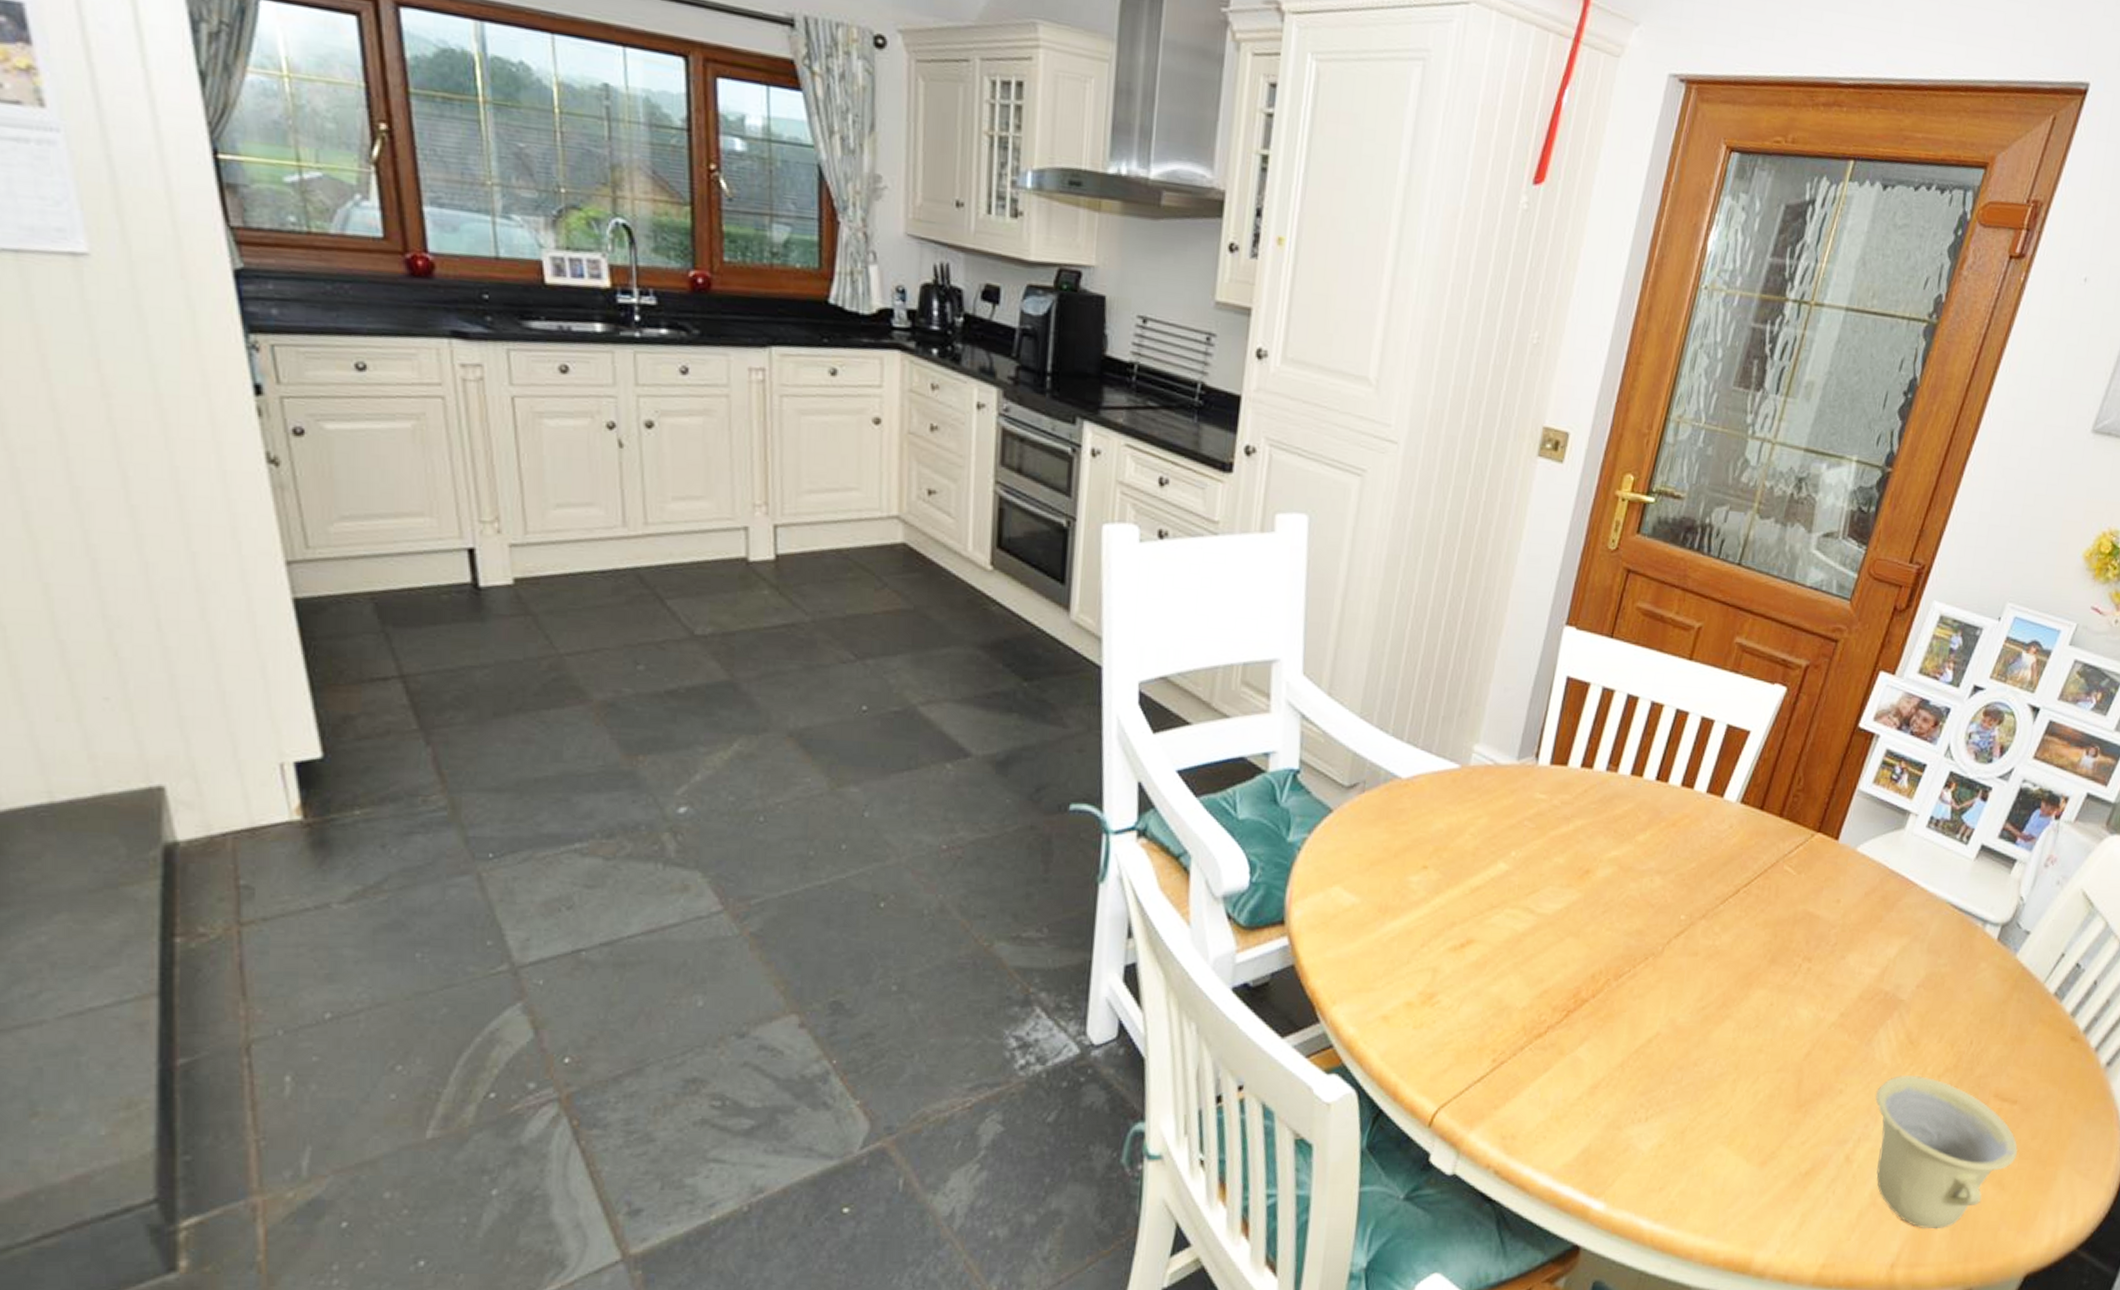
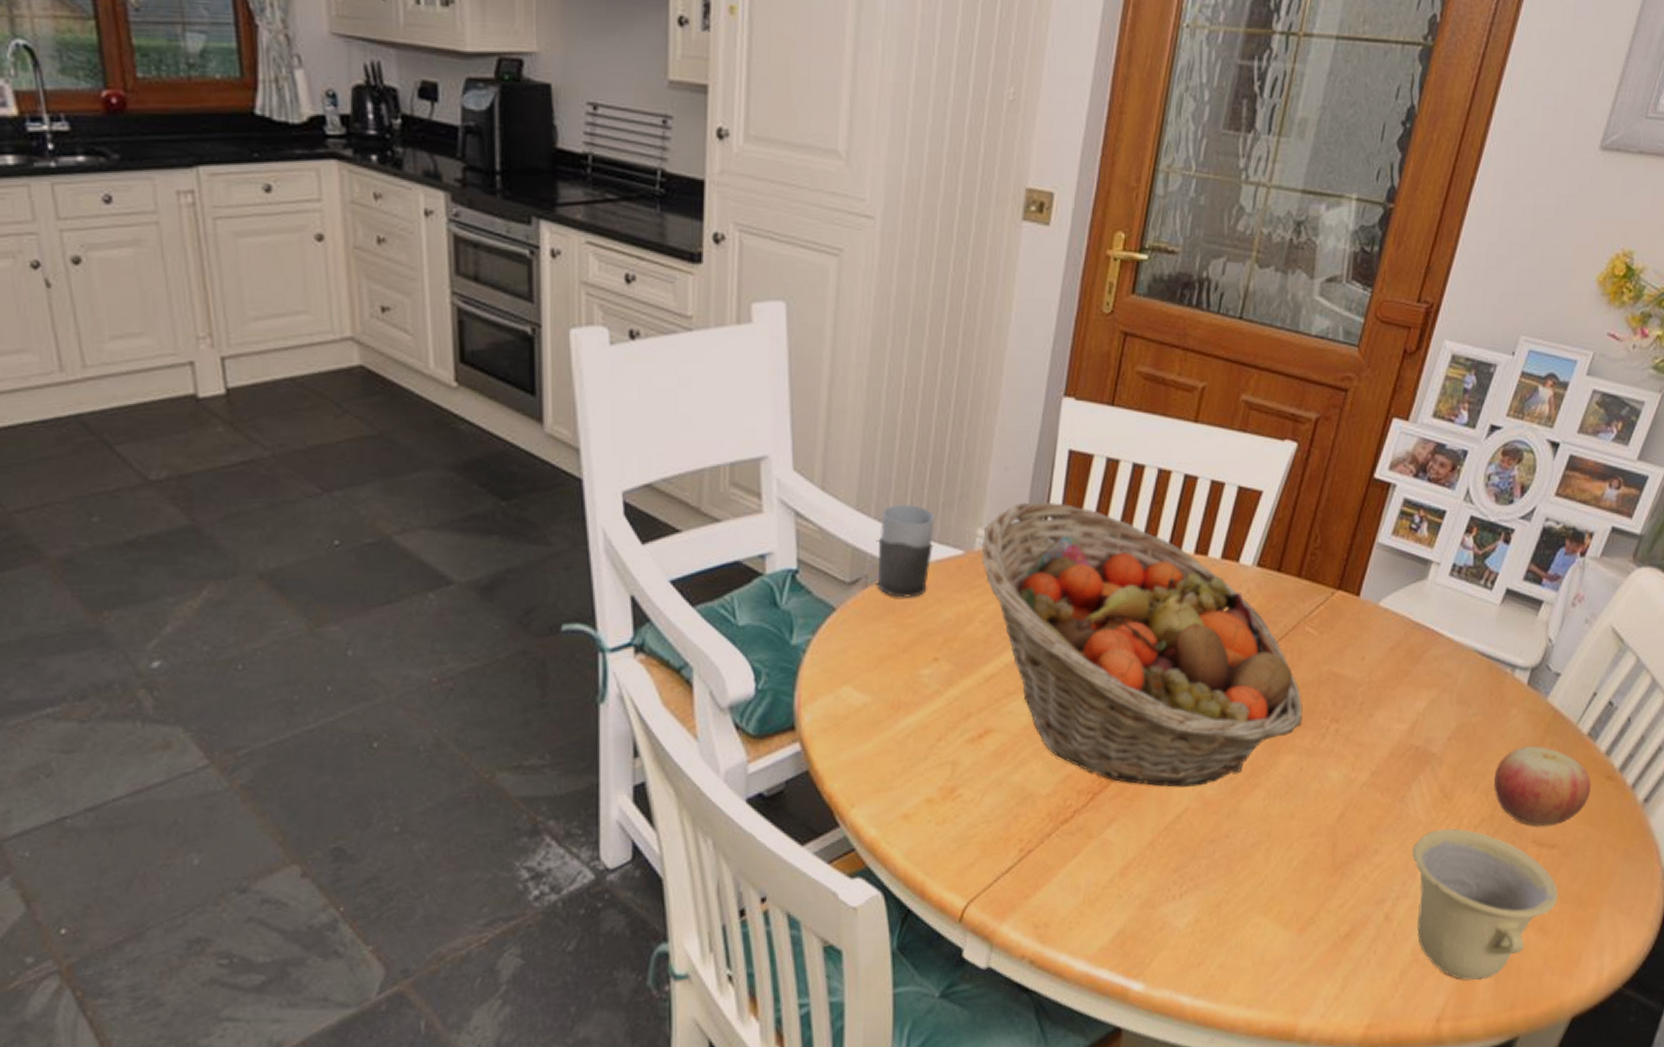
mug: none [1374,715,1434,806] -> present [877,504,935,598]
fruit basket: none [1475,722,1777,1013] -> present [981,501,1303,787]
apple: none [1959,1001,2056,1082] -> present [1493,746,1591,827]

